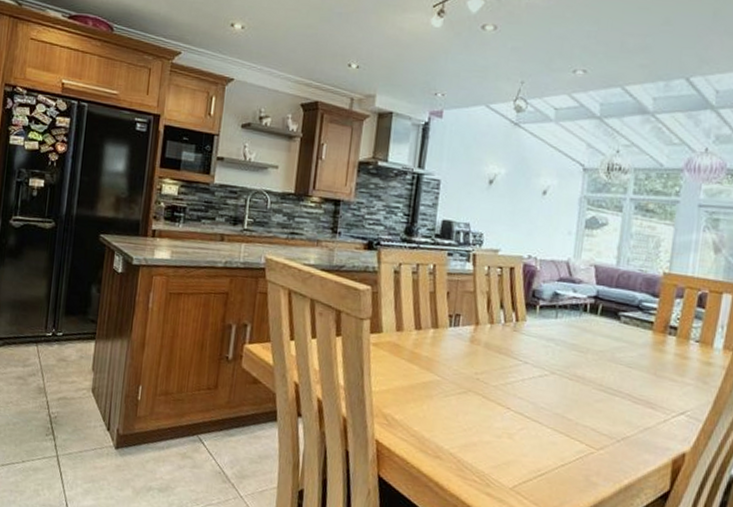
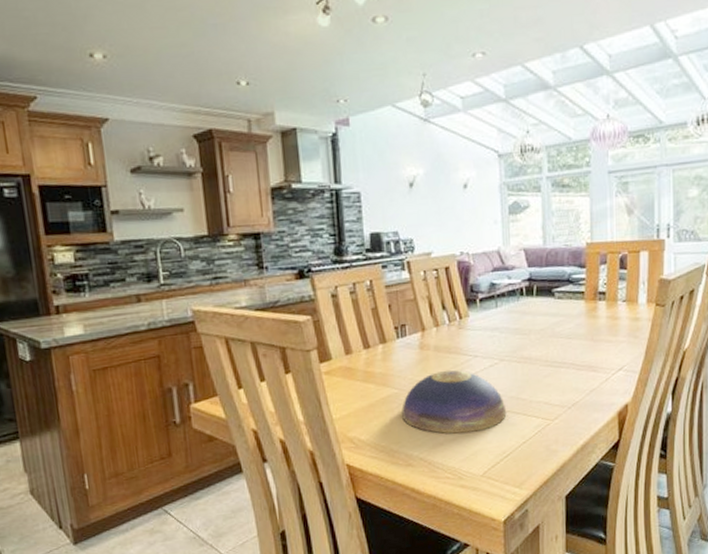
decorative bowl: none [440,369,549,441] -> present [402,369,507,434]

